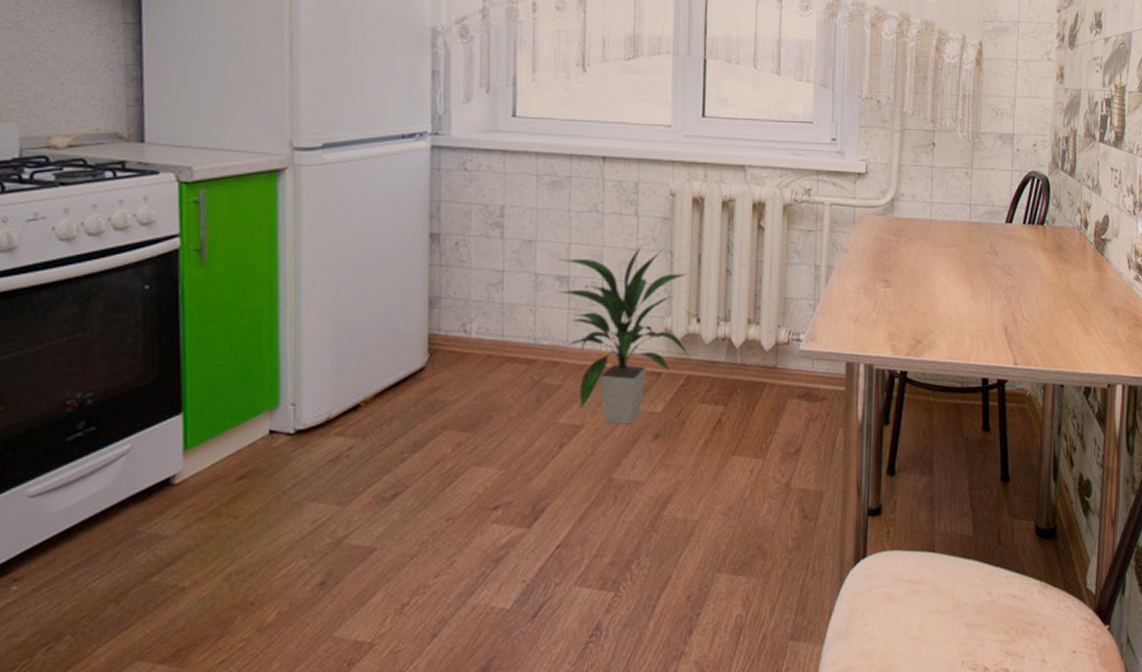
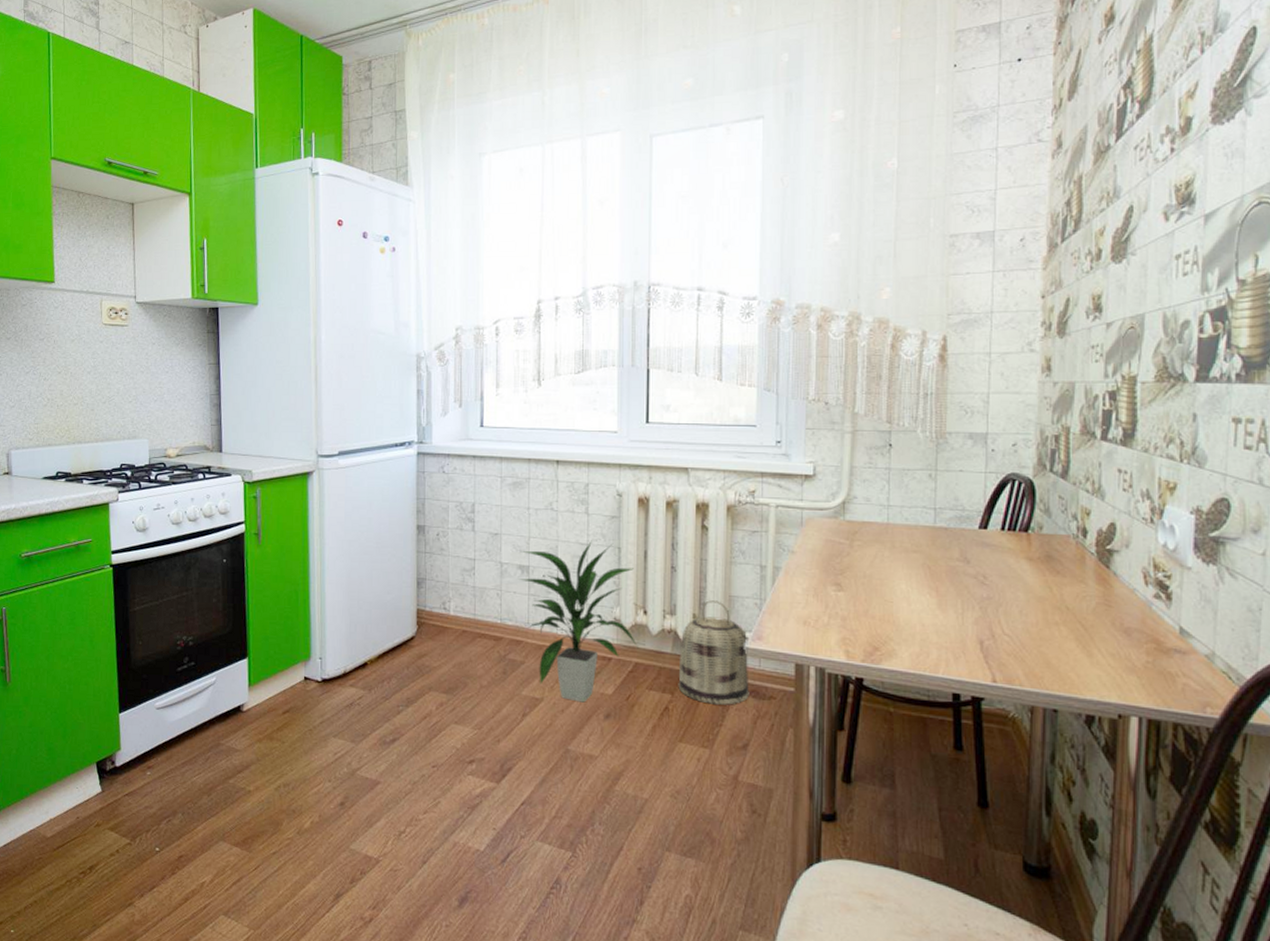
basket: none [731,303,803,412] -> present [678,600,749,705]

